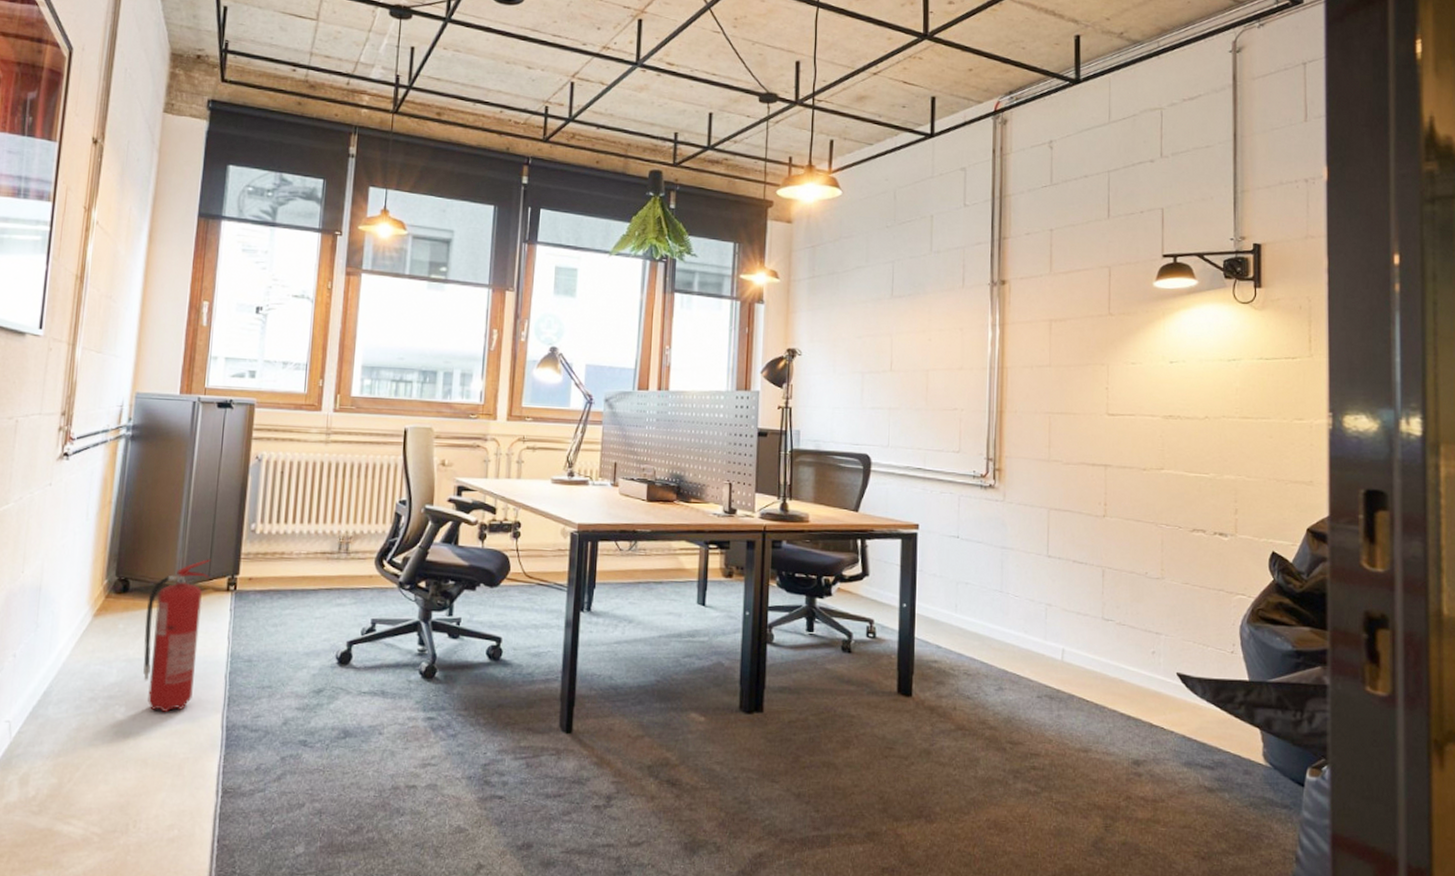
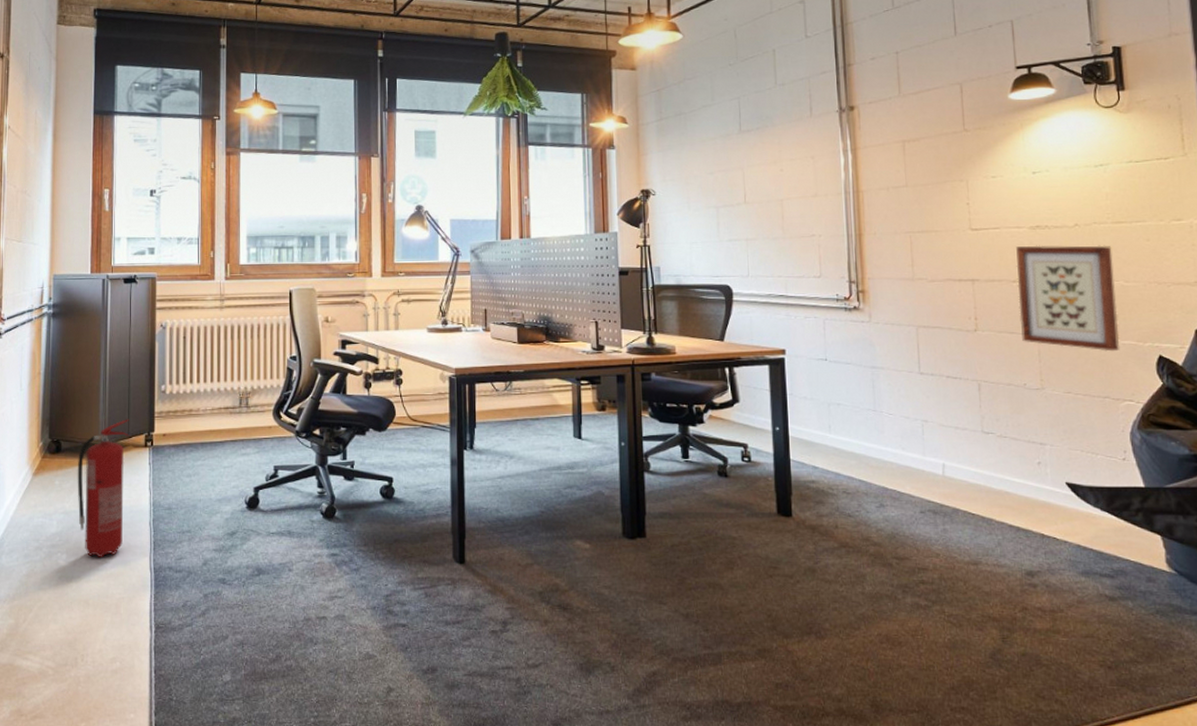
wall art: none [1146,434,1238,545] -> present [1016,245,1120,352]

